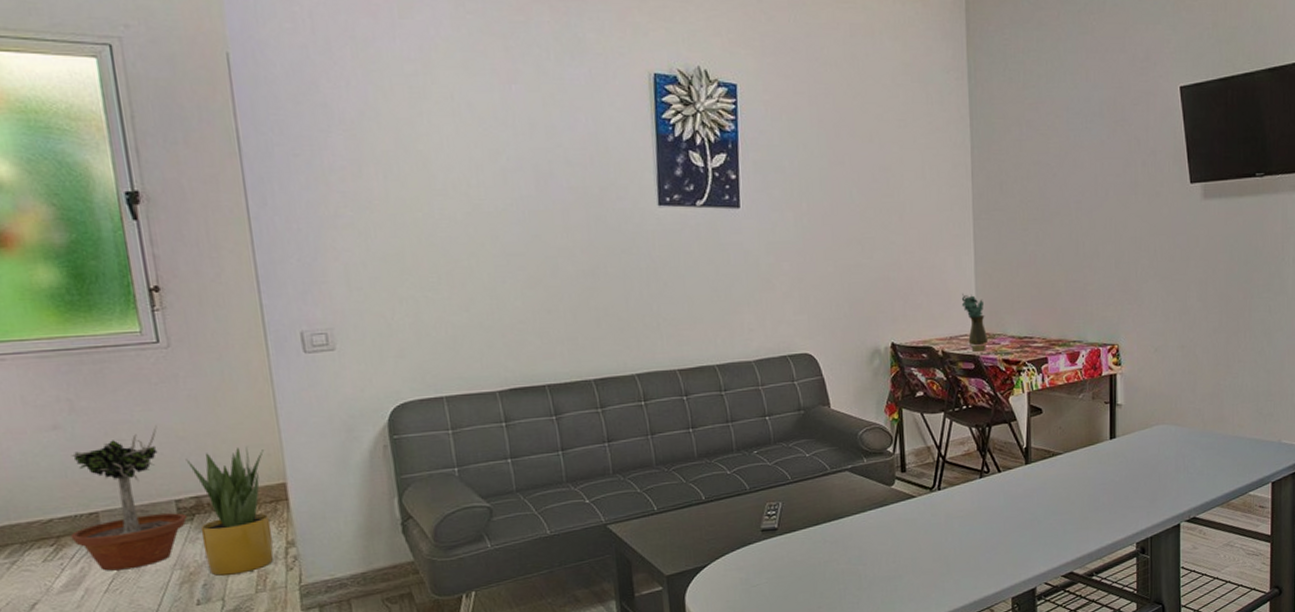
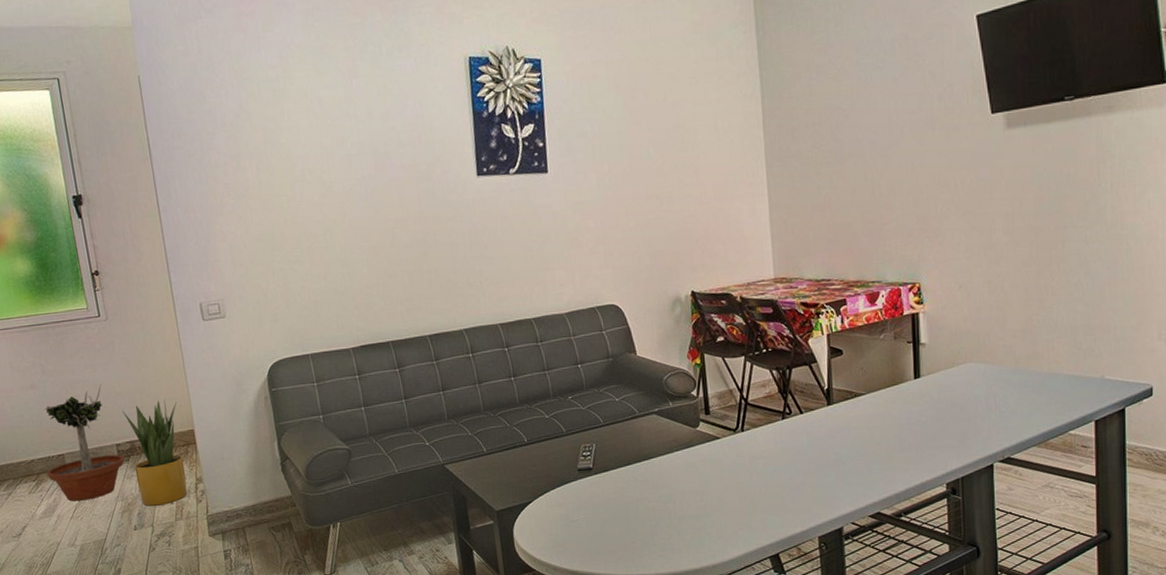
vase: present [961,293,989,352] -> none [757,239,786,296]

